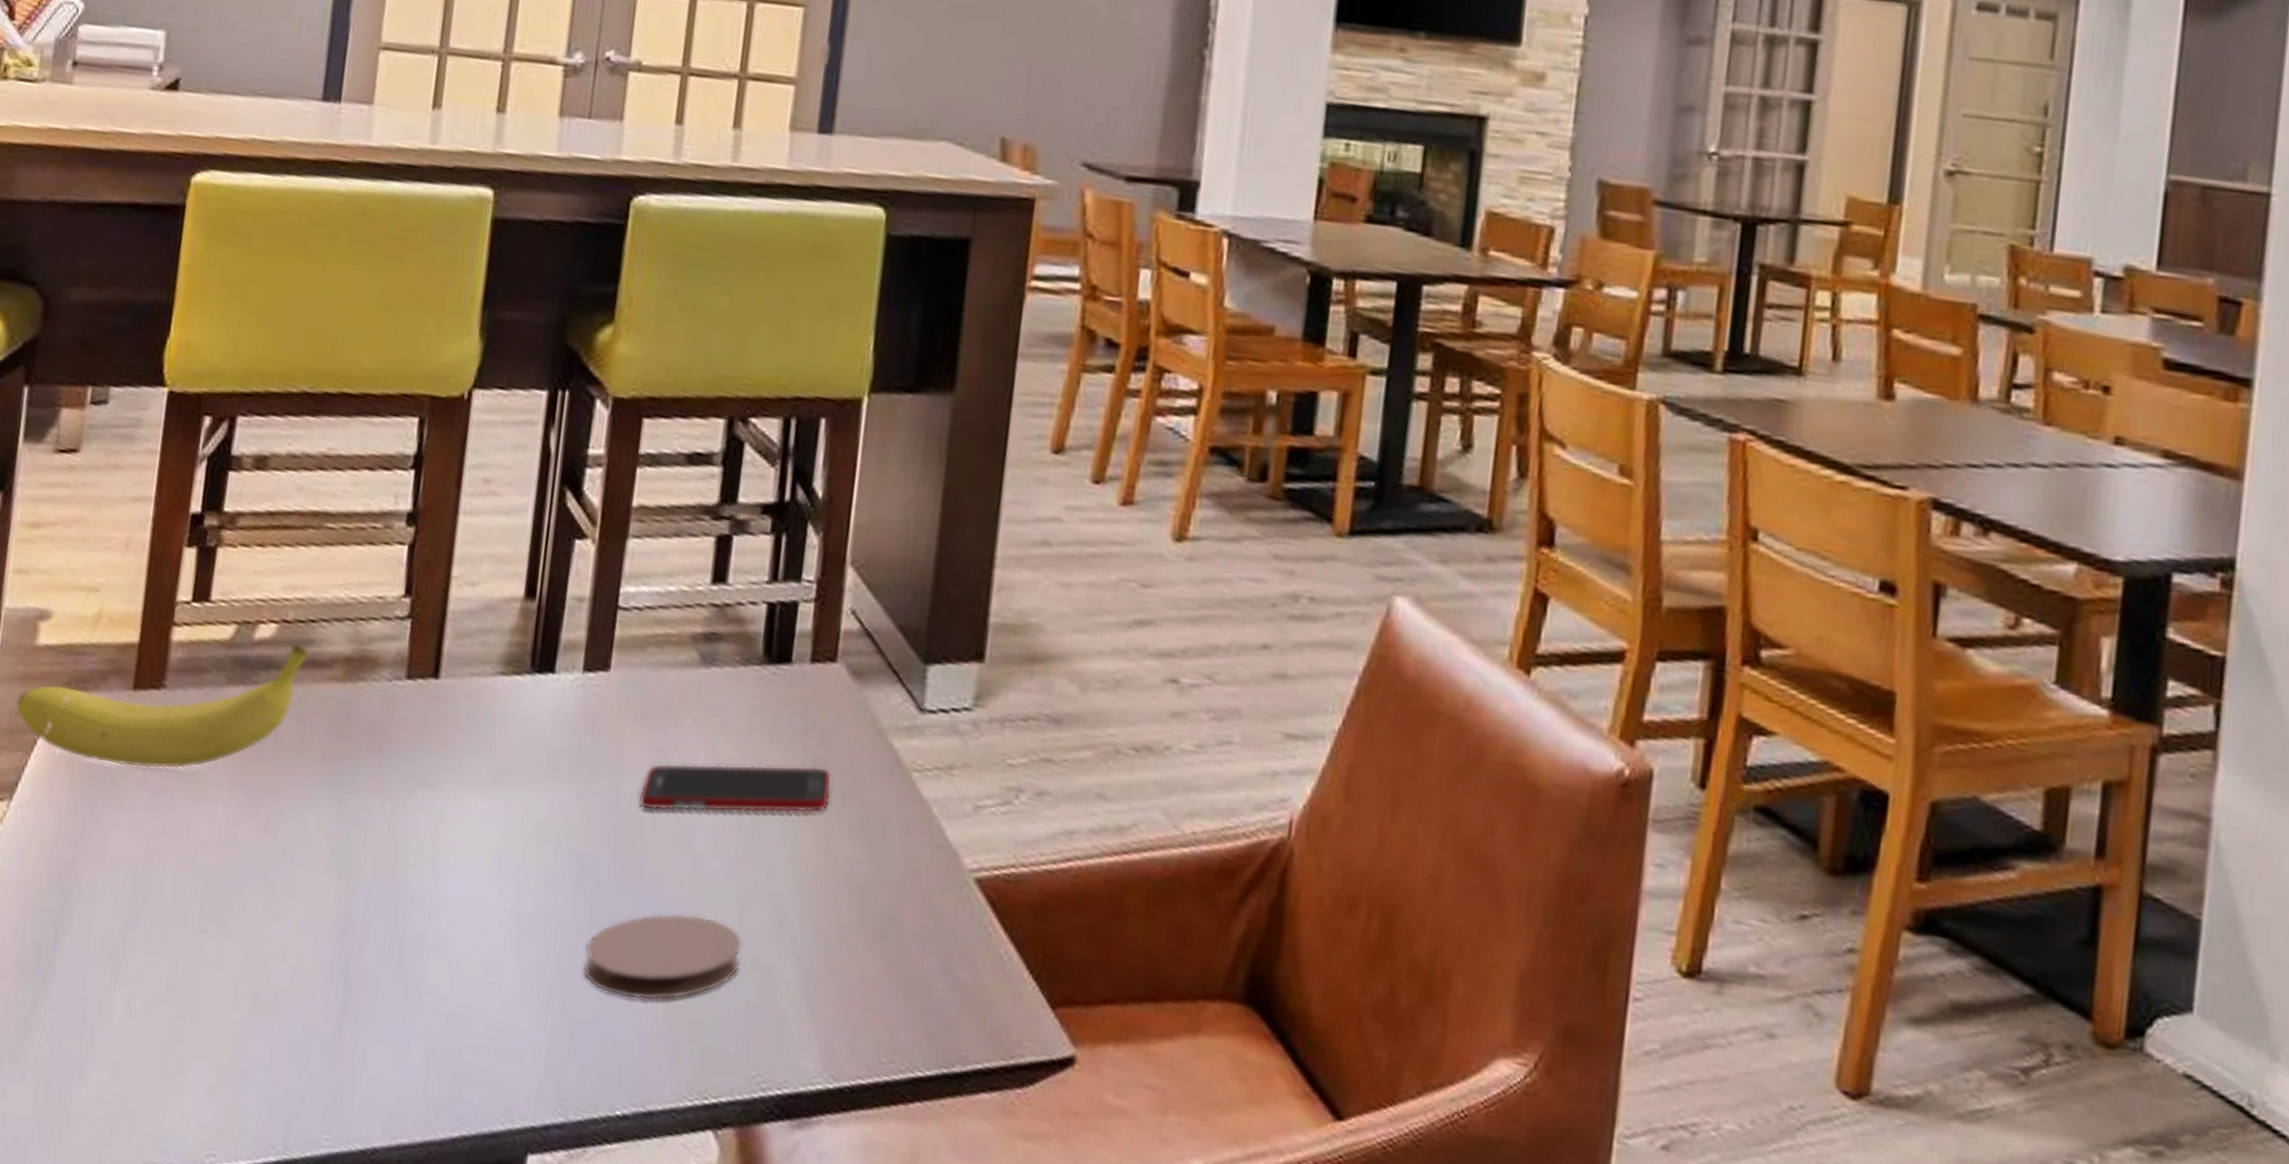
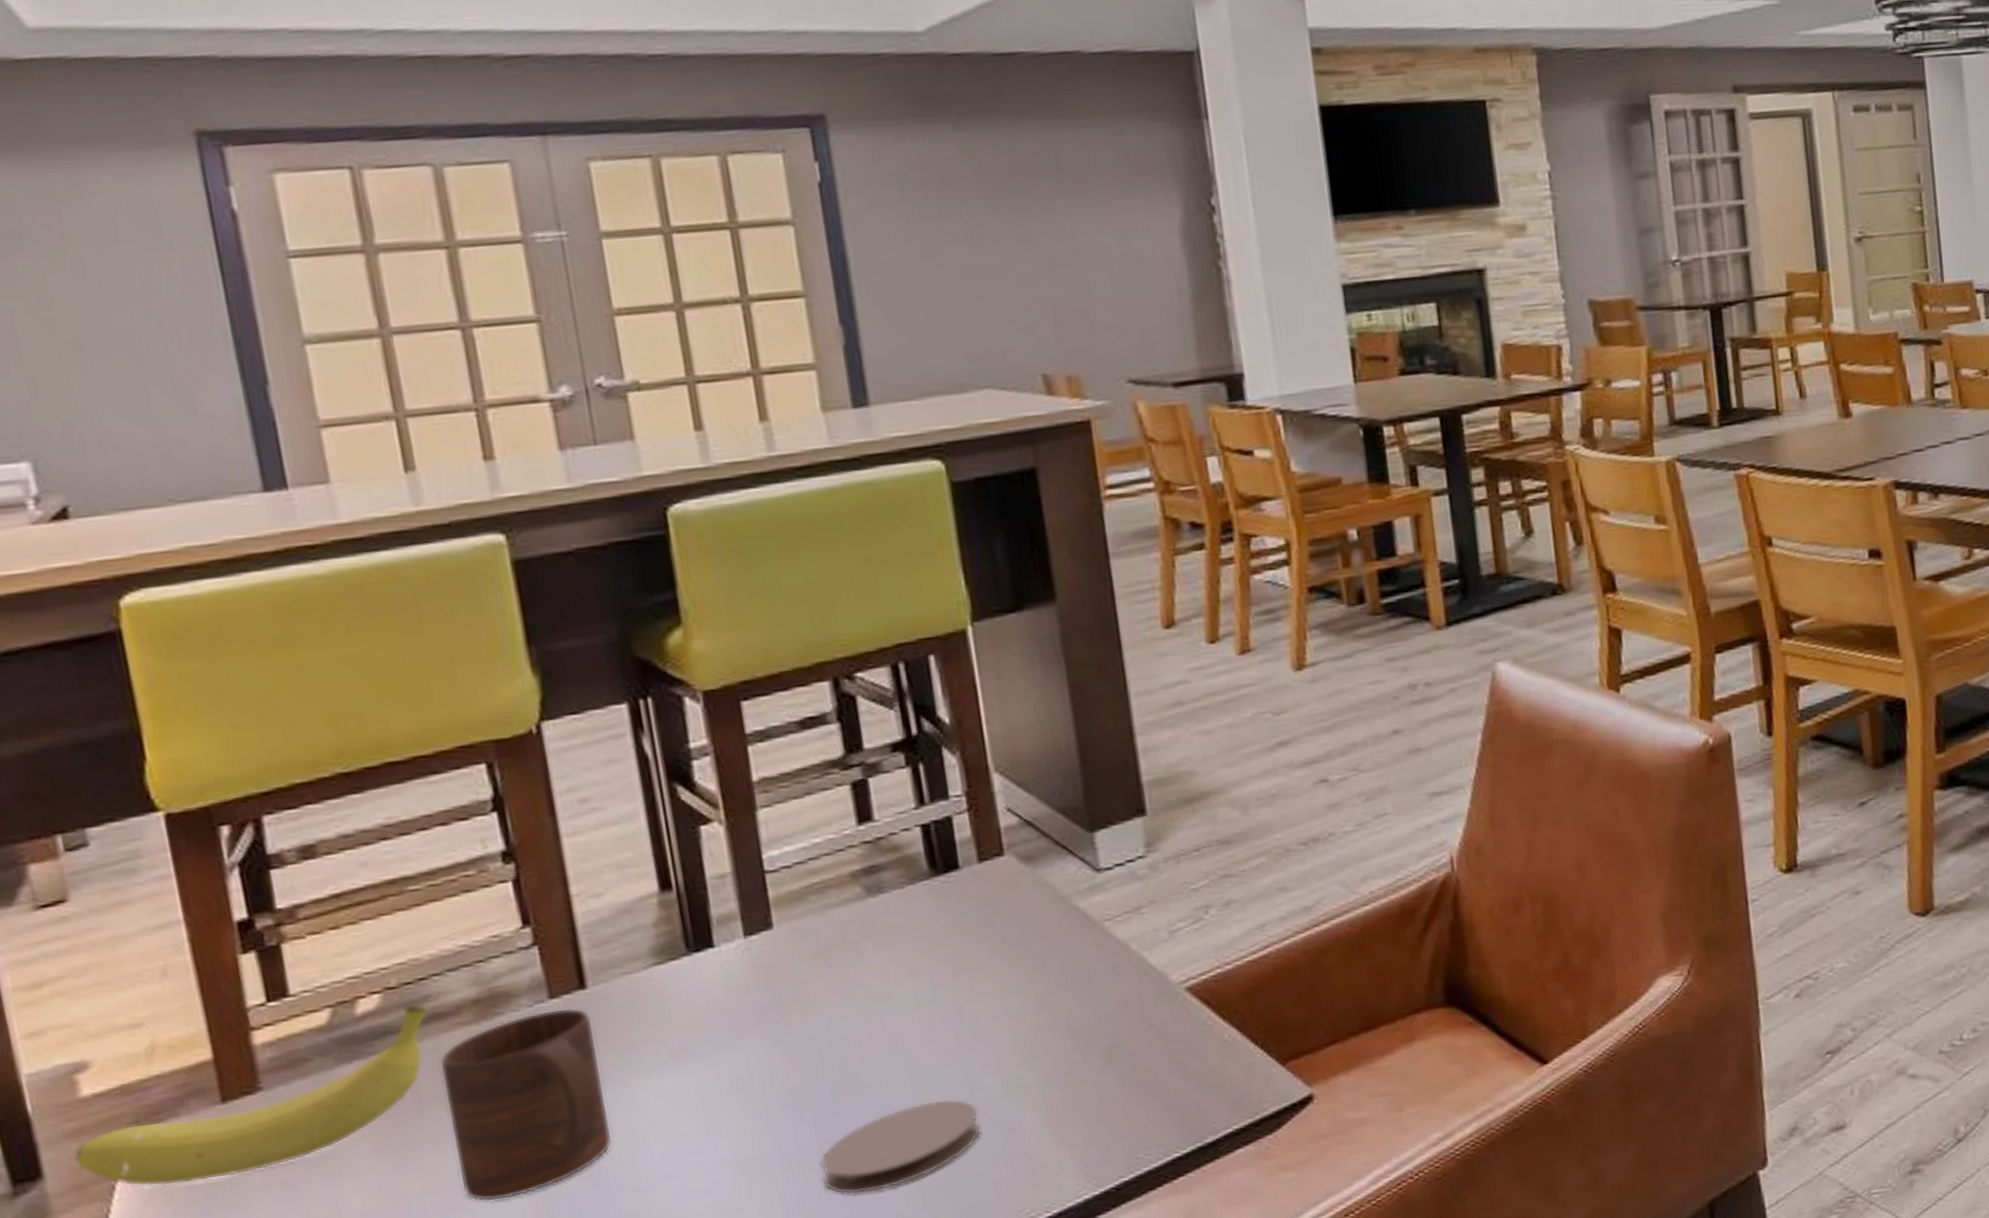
cup: none [287,688,435,878] -> present [439,1008,612,1202]
cell phone: present [638,763,832,813] -> none [836,944,1031,1033]

